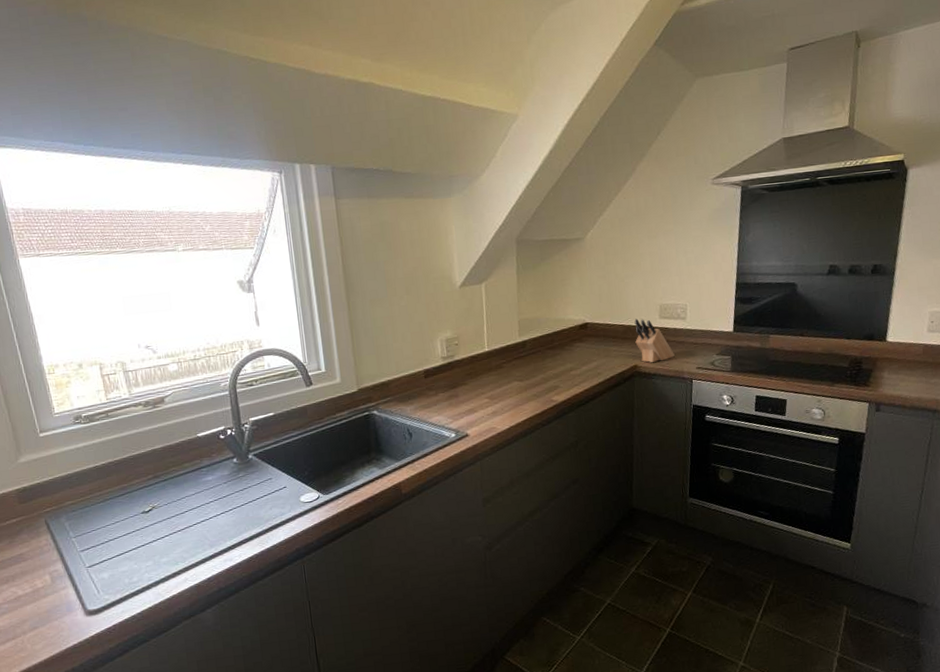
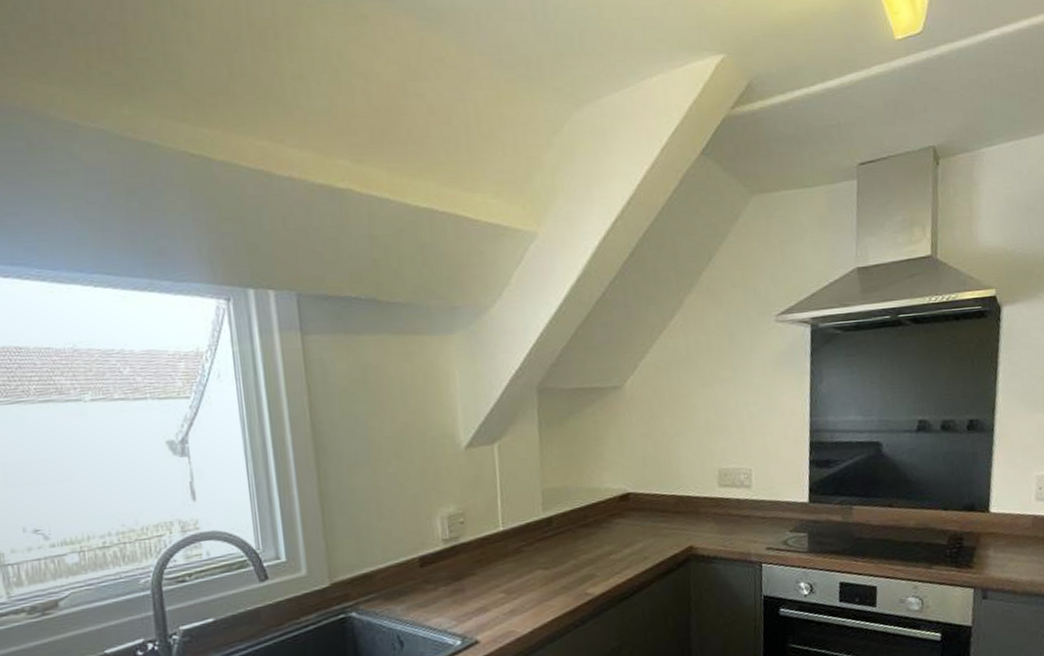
knife block: present [634,318,675,363] -> none [687,487,739,543]

